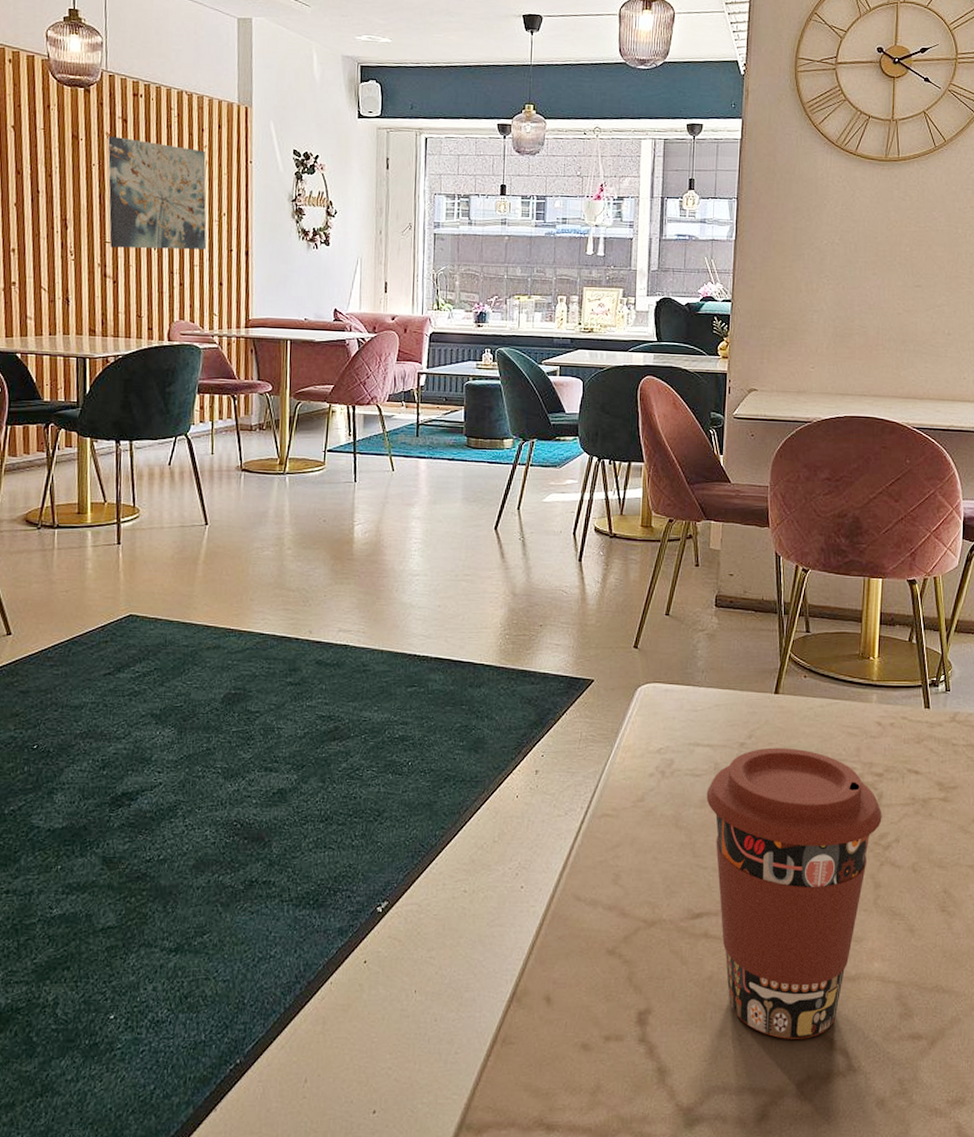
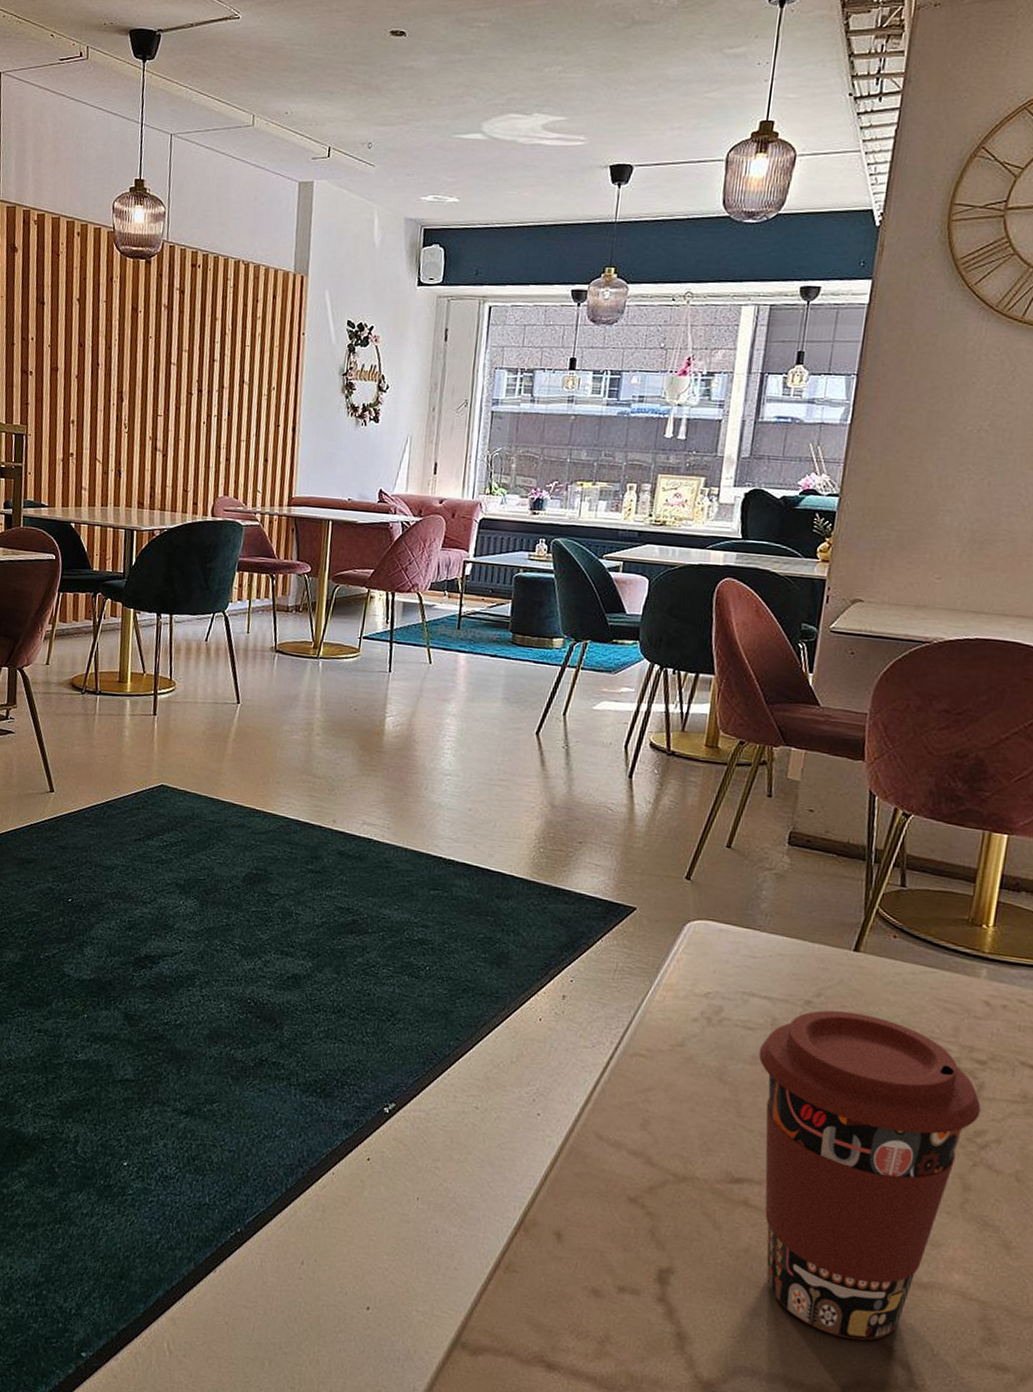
wall art: present [108,136,207,250] -> none [161,308,259,425]

